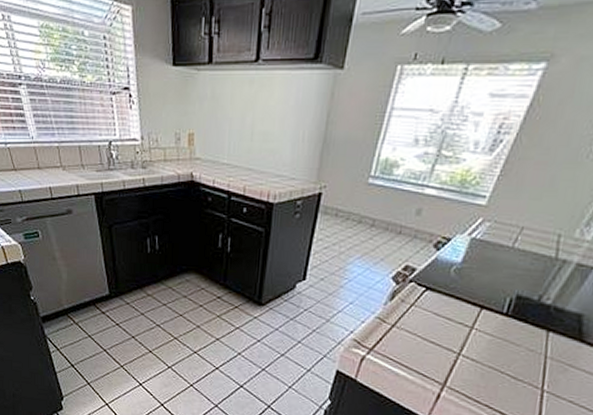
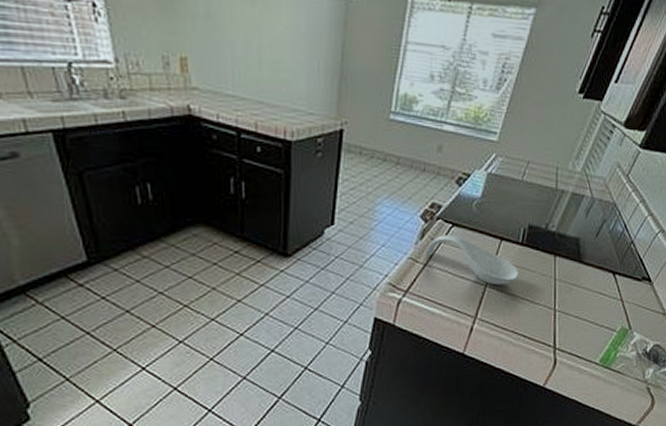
spoon rest: none [391,298,501,356] -> present [423,235,519,285]

